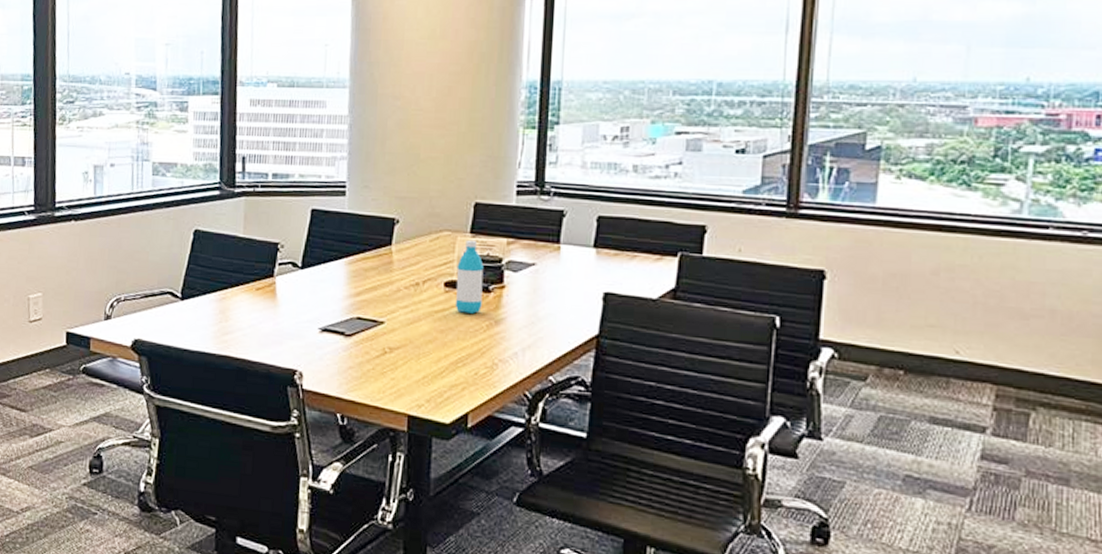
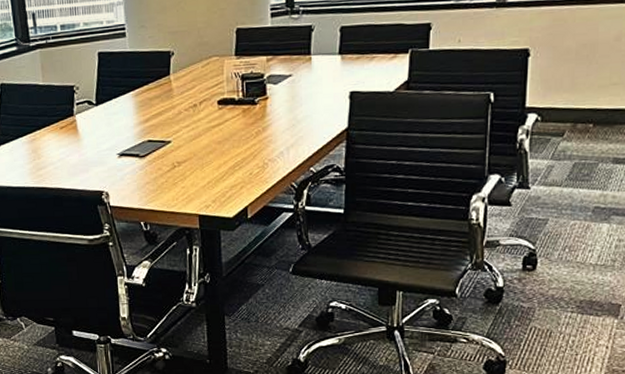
water bottle: present [455,239,484,314] -> none [226,61,250,125]

